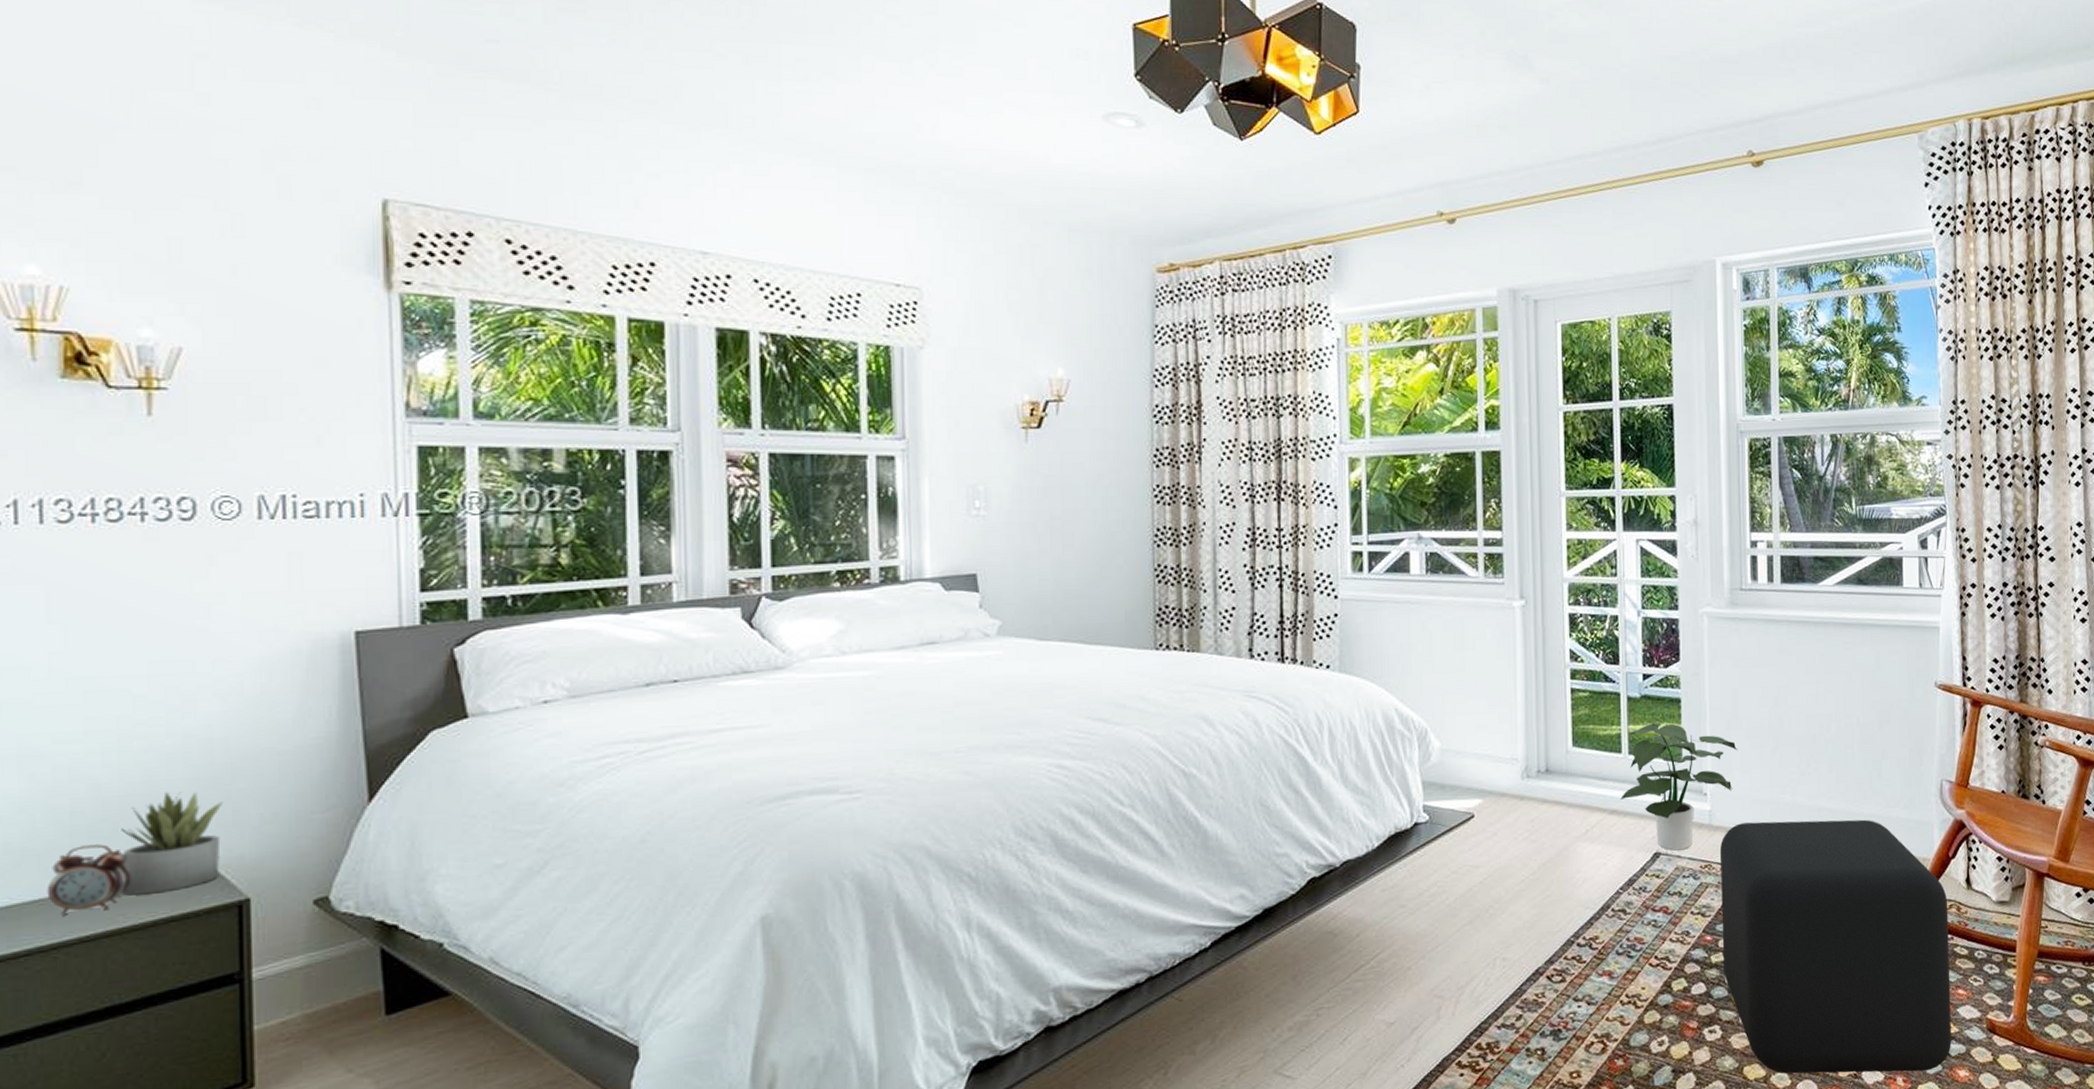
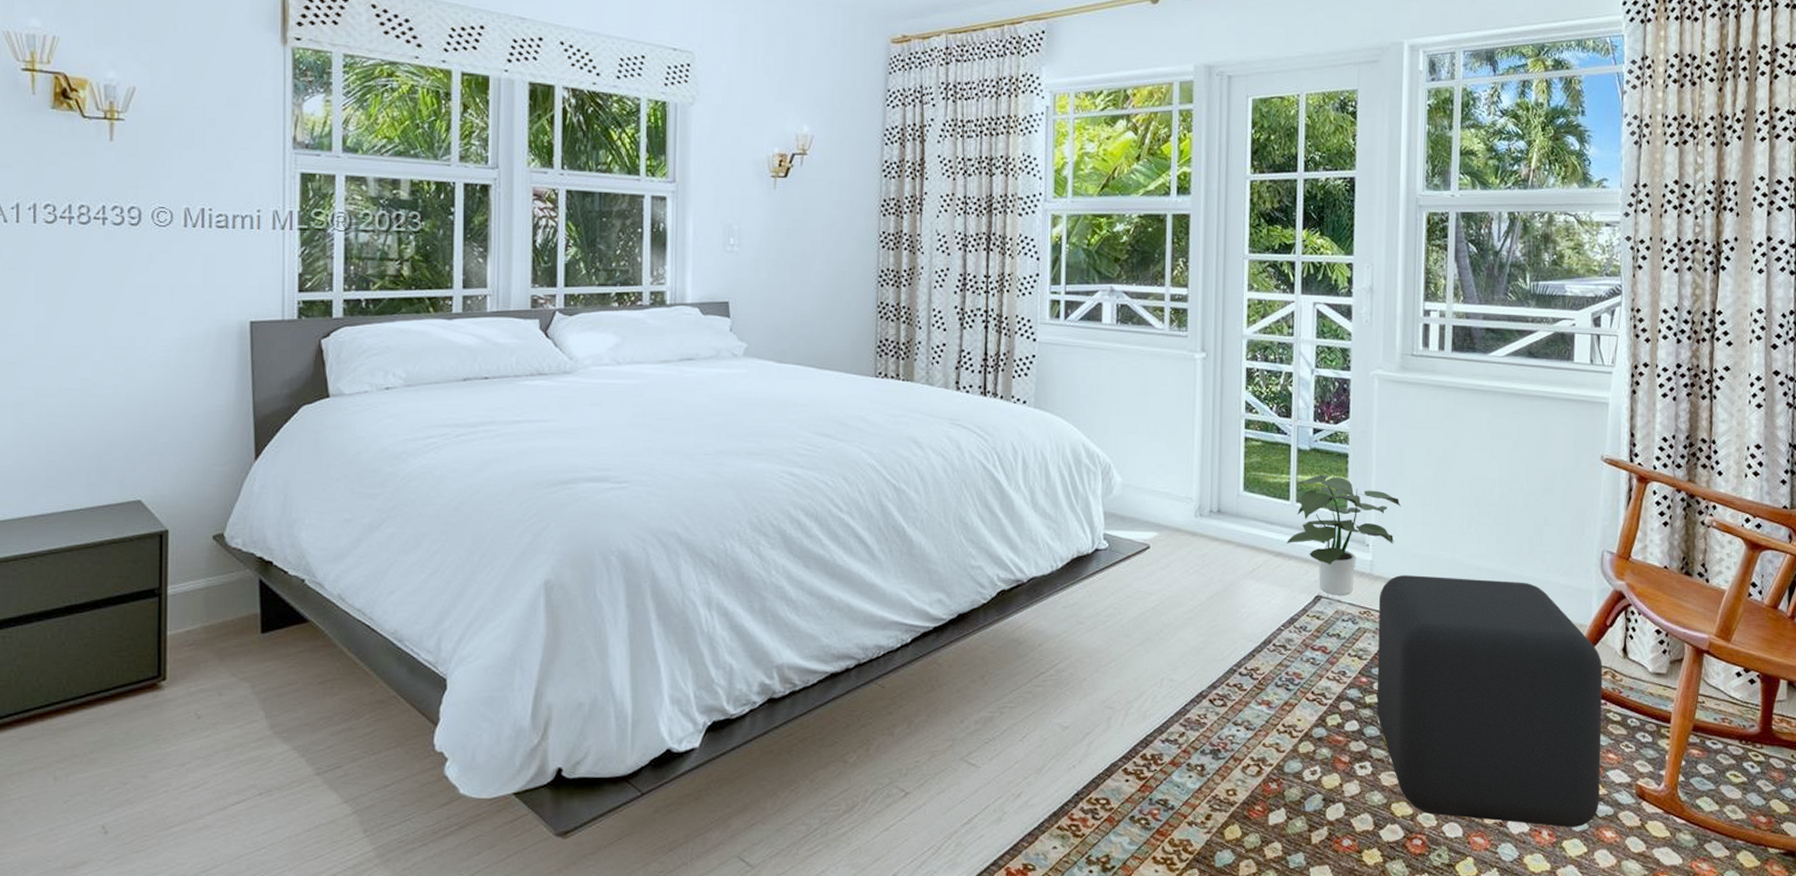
alarm clock: present [46,844,131,916] -> none [29,478,87,531]
succulent plant: present [121,791,224,896] -> none [79,441,152,520]

